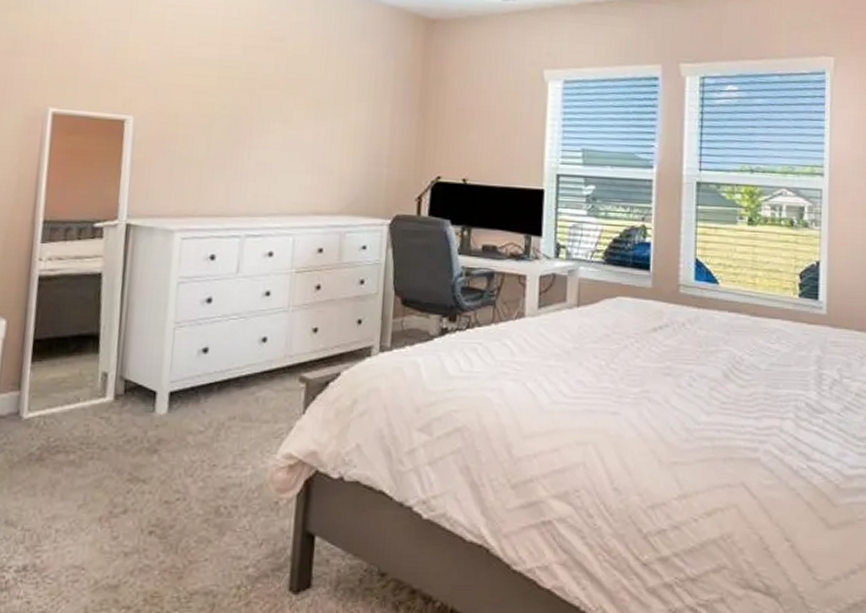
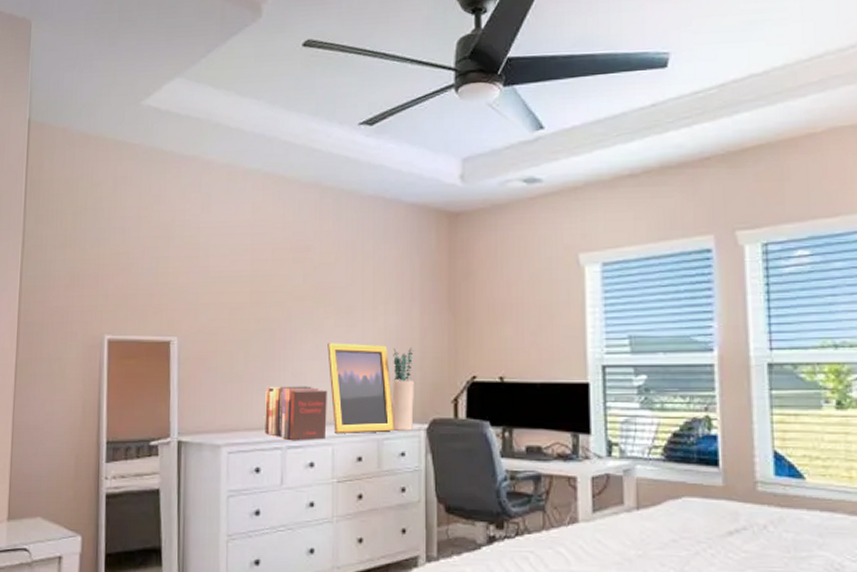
books: none [223,174,292,231] -> present [265,386,327,441]
picture frame: none [295,134,358,226] -> present [327,343,394,433]
vase: none [356,145,382,226] -> present [392,347,415,432]

